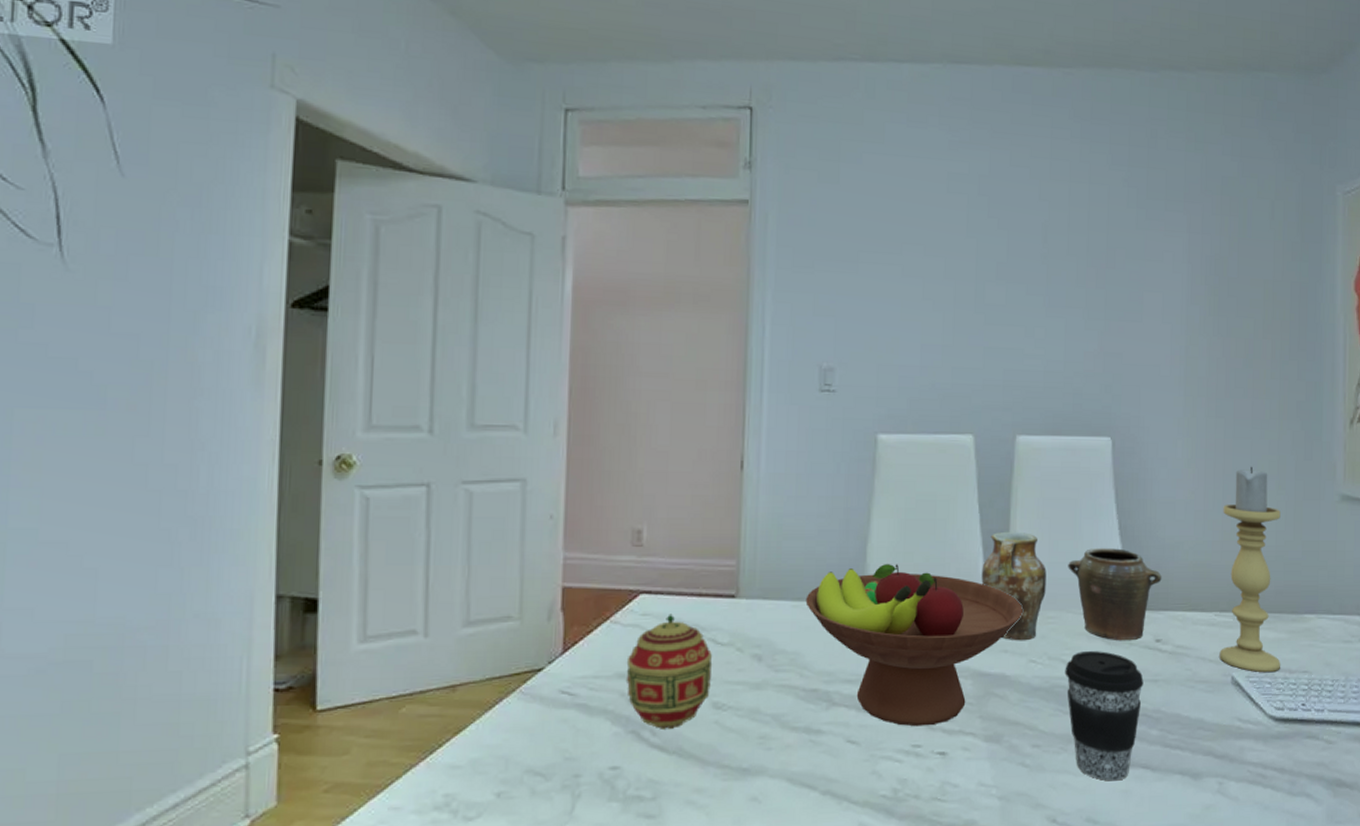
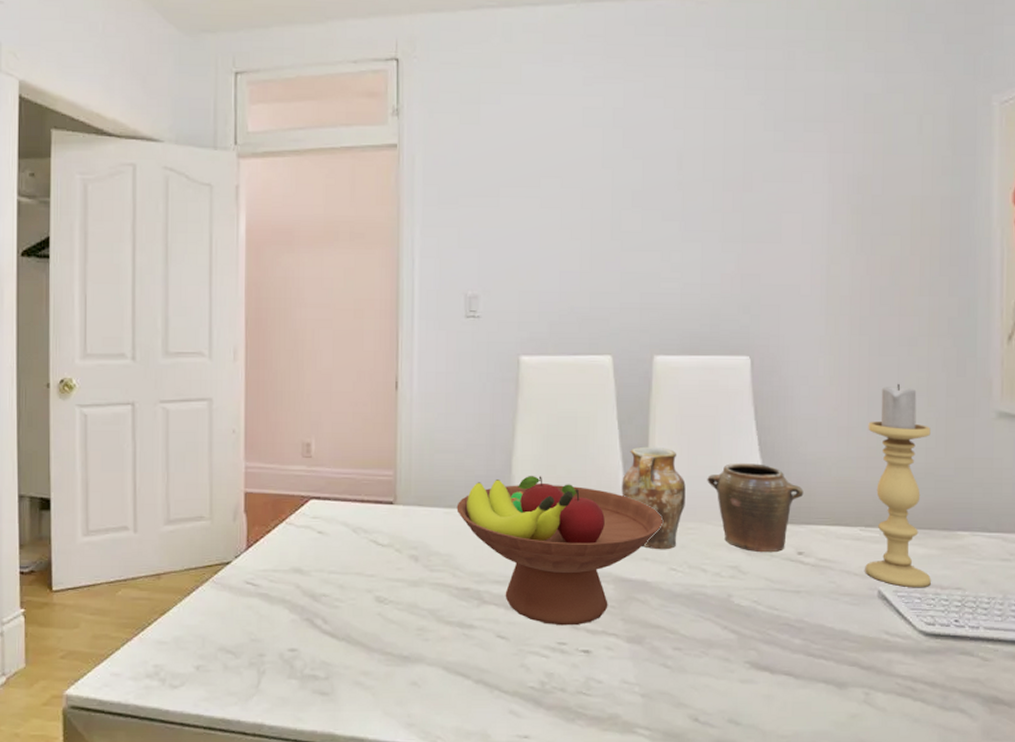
decorative egg: present [625,614,713,731] -> none [300,517,375,620]
coffee cup: present [1065,651,1144,781] -> none [705,562,786,686]

